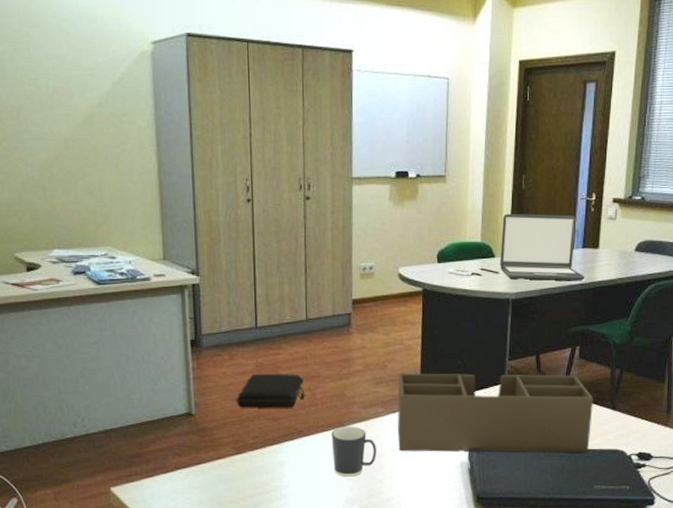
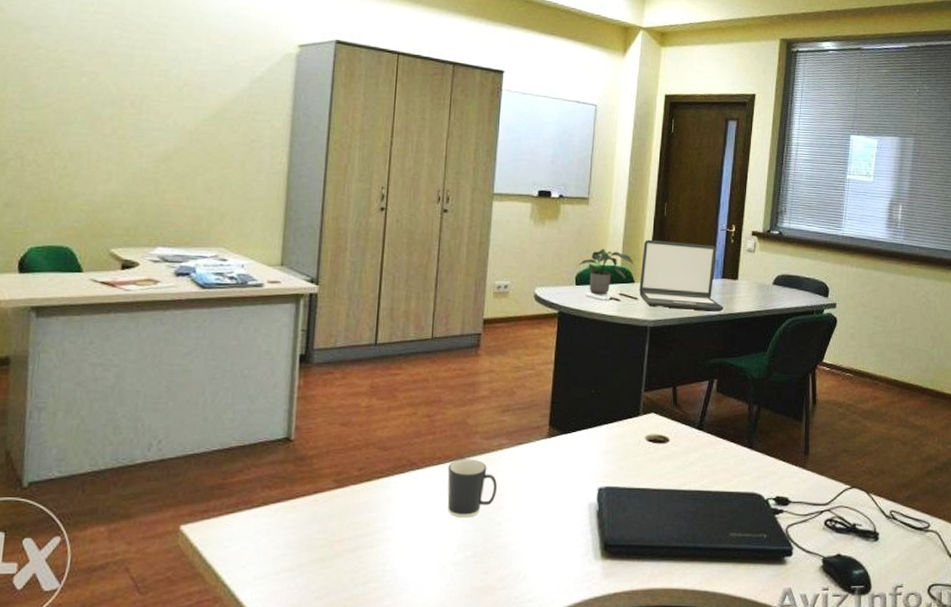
briefcase: present [237,373,305,408] -> none [344,395,423,436]
desk organizer: present [397,373,594,453] -> none [521,400,731,496]
potted plant: none [439,225,494,270] -> present [579,248,634,294]

